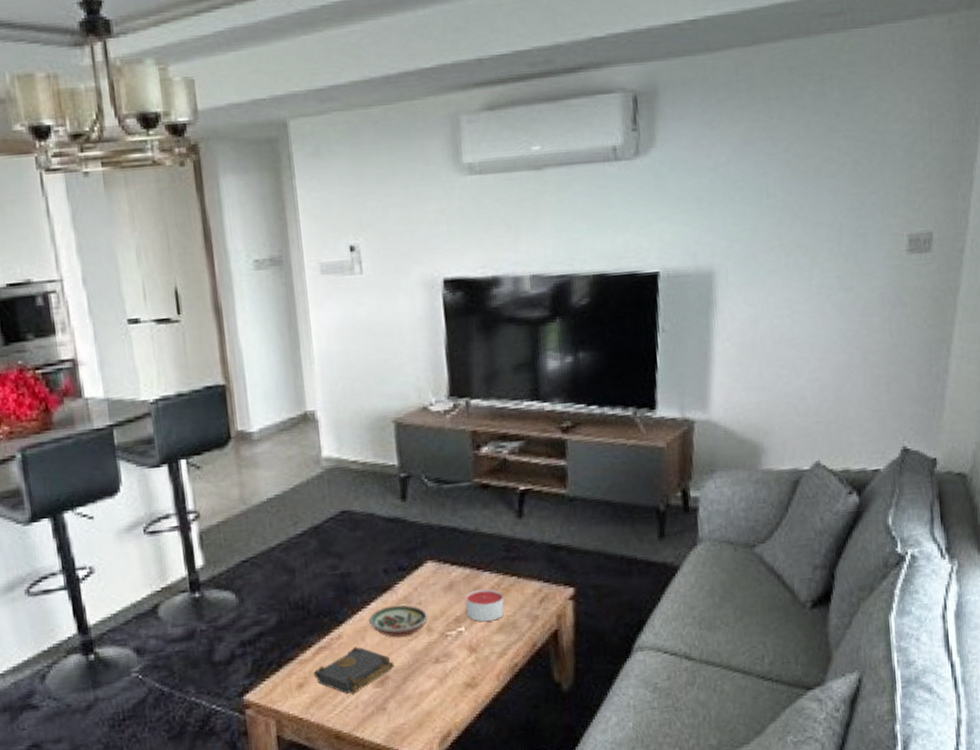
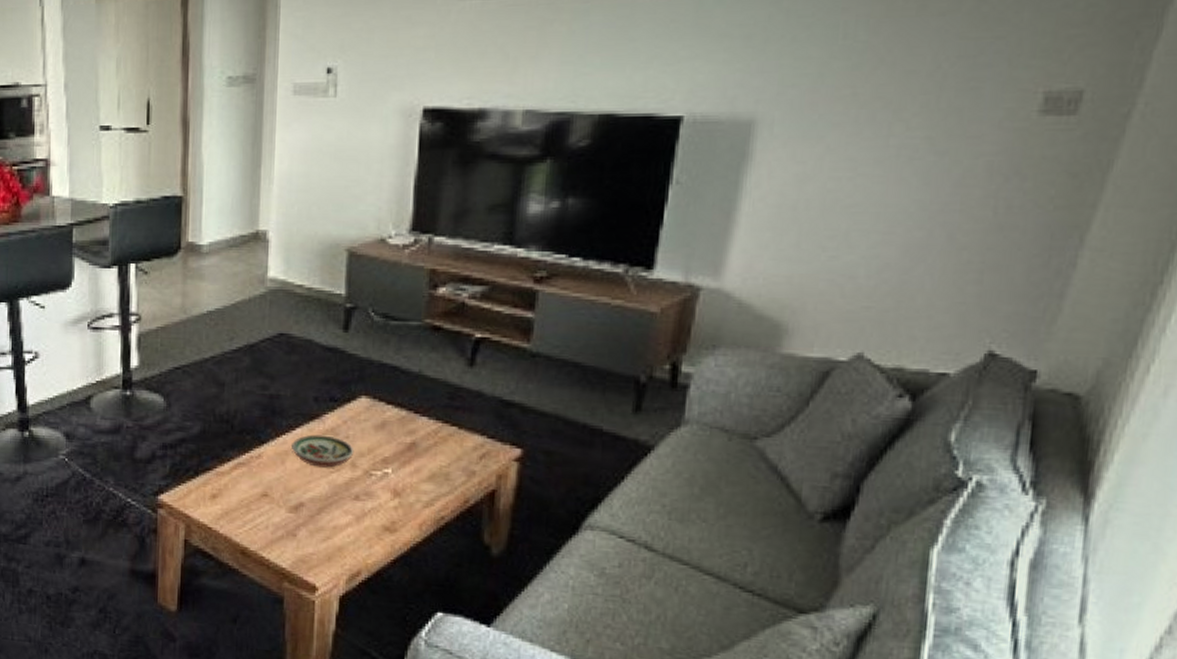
book: present [313,646,394,695] -> none [228,468,311,514]
candle: present [465,589,505,622] -> none [396,434,439,469]

